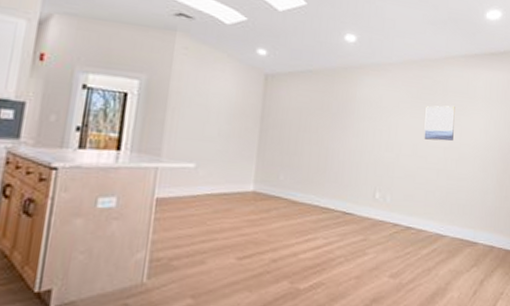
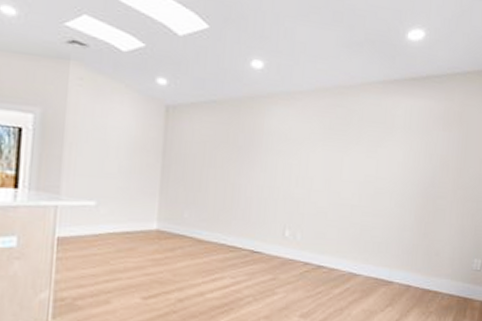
wall art: present [424,105,455,141] -> none [337,137,372,175]

